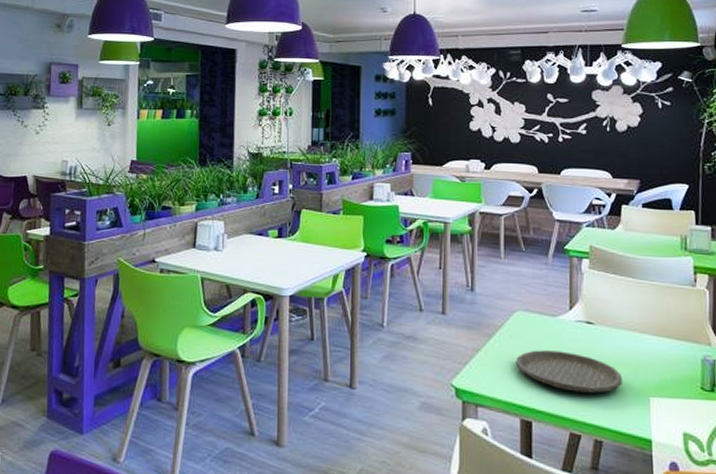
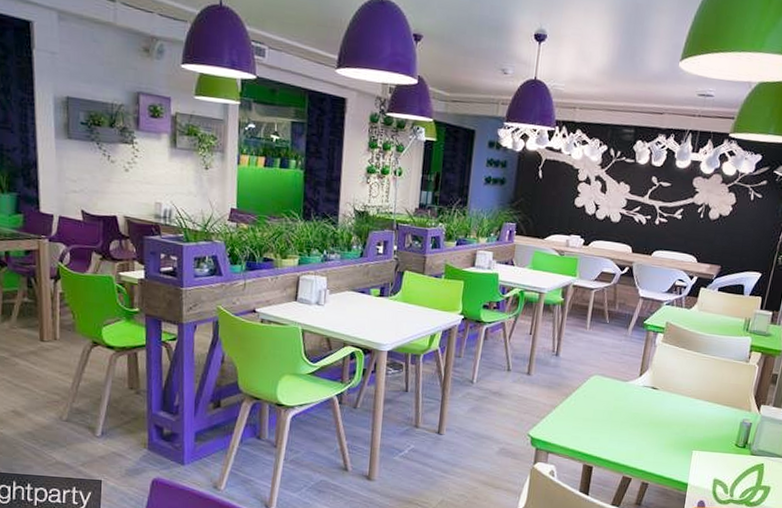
plate: present [516,350,622,393] -> none [586,408,674,446]

